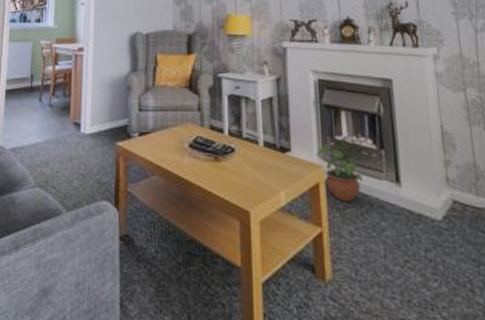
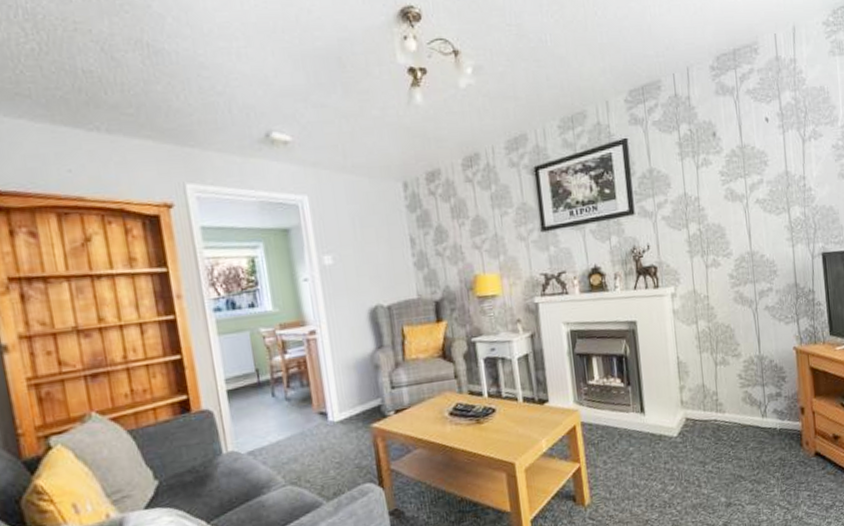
potted plant: present [315,137,363,202] -> none [571,381,613,438]

